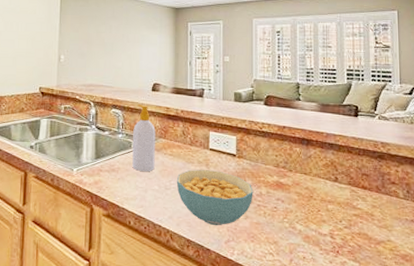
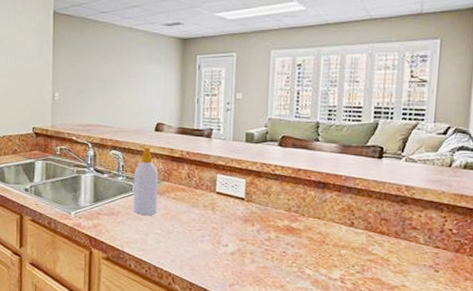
cereal bowl: present [176,169,253,226] -> none [179,213,262,270]

